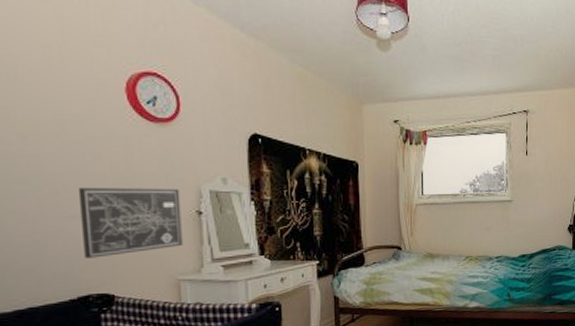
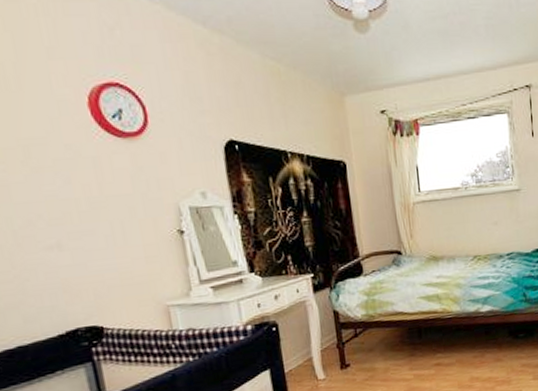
wall art: present [77,188,183,258] -> none [51,208,168,290]

